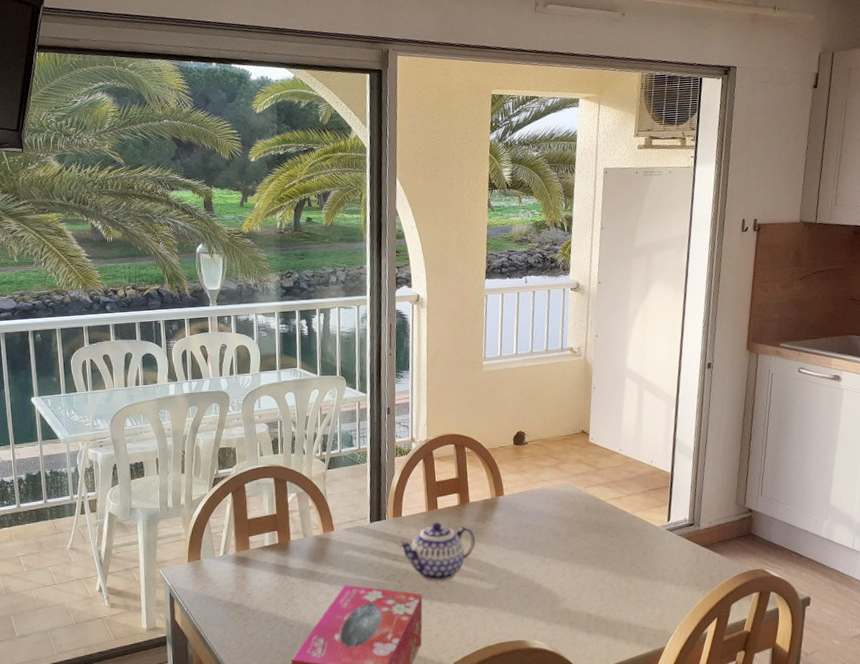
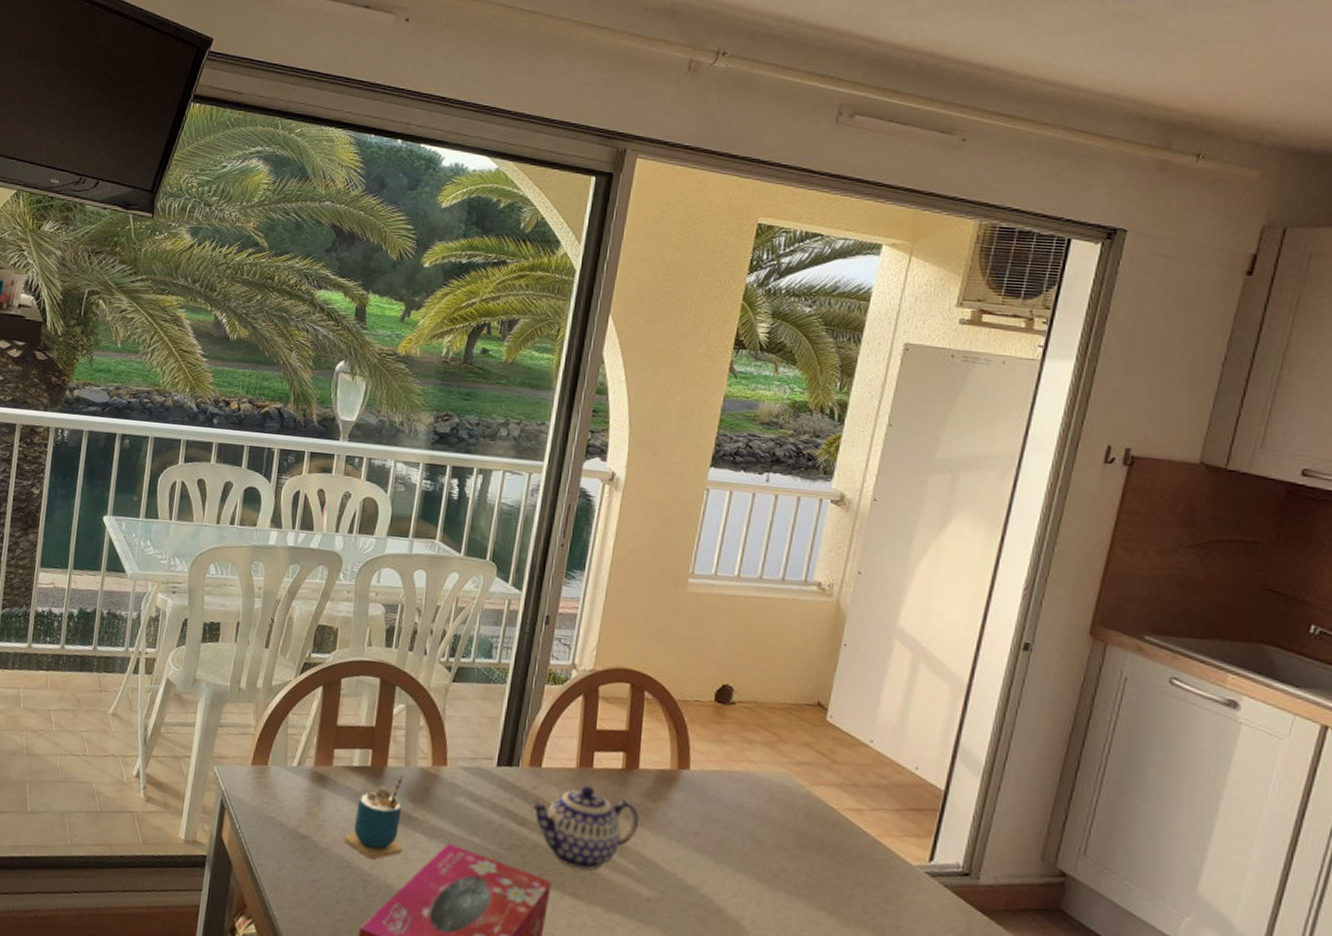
cup: none [269,545,313,609] -> present [345,776,403,859]

